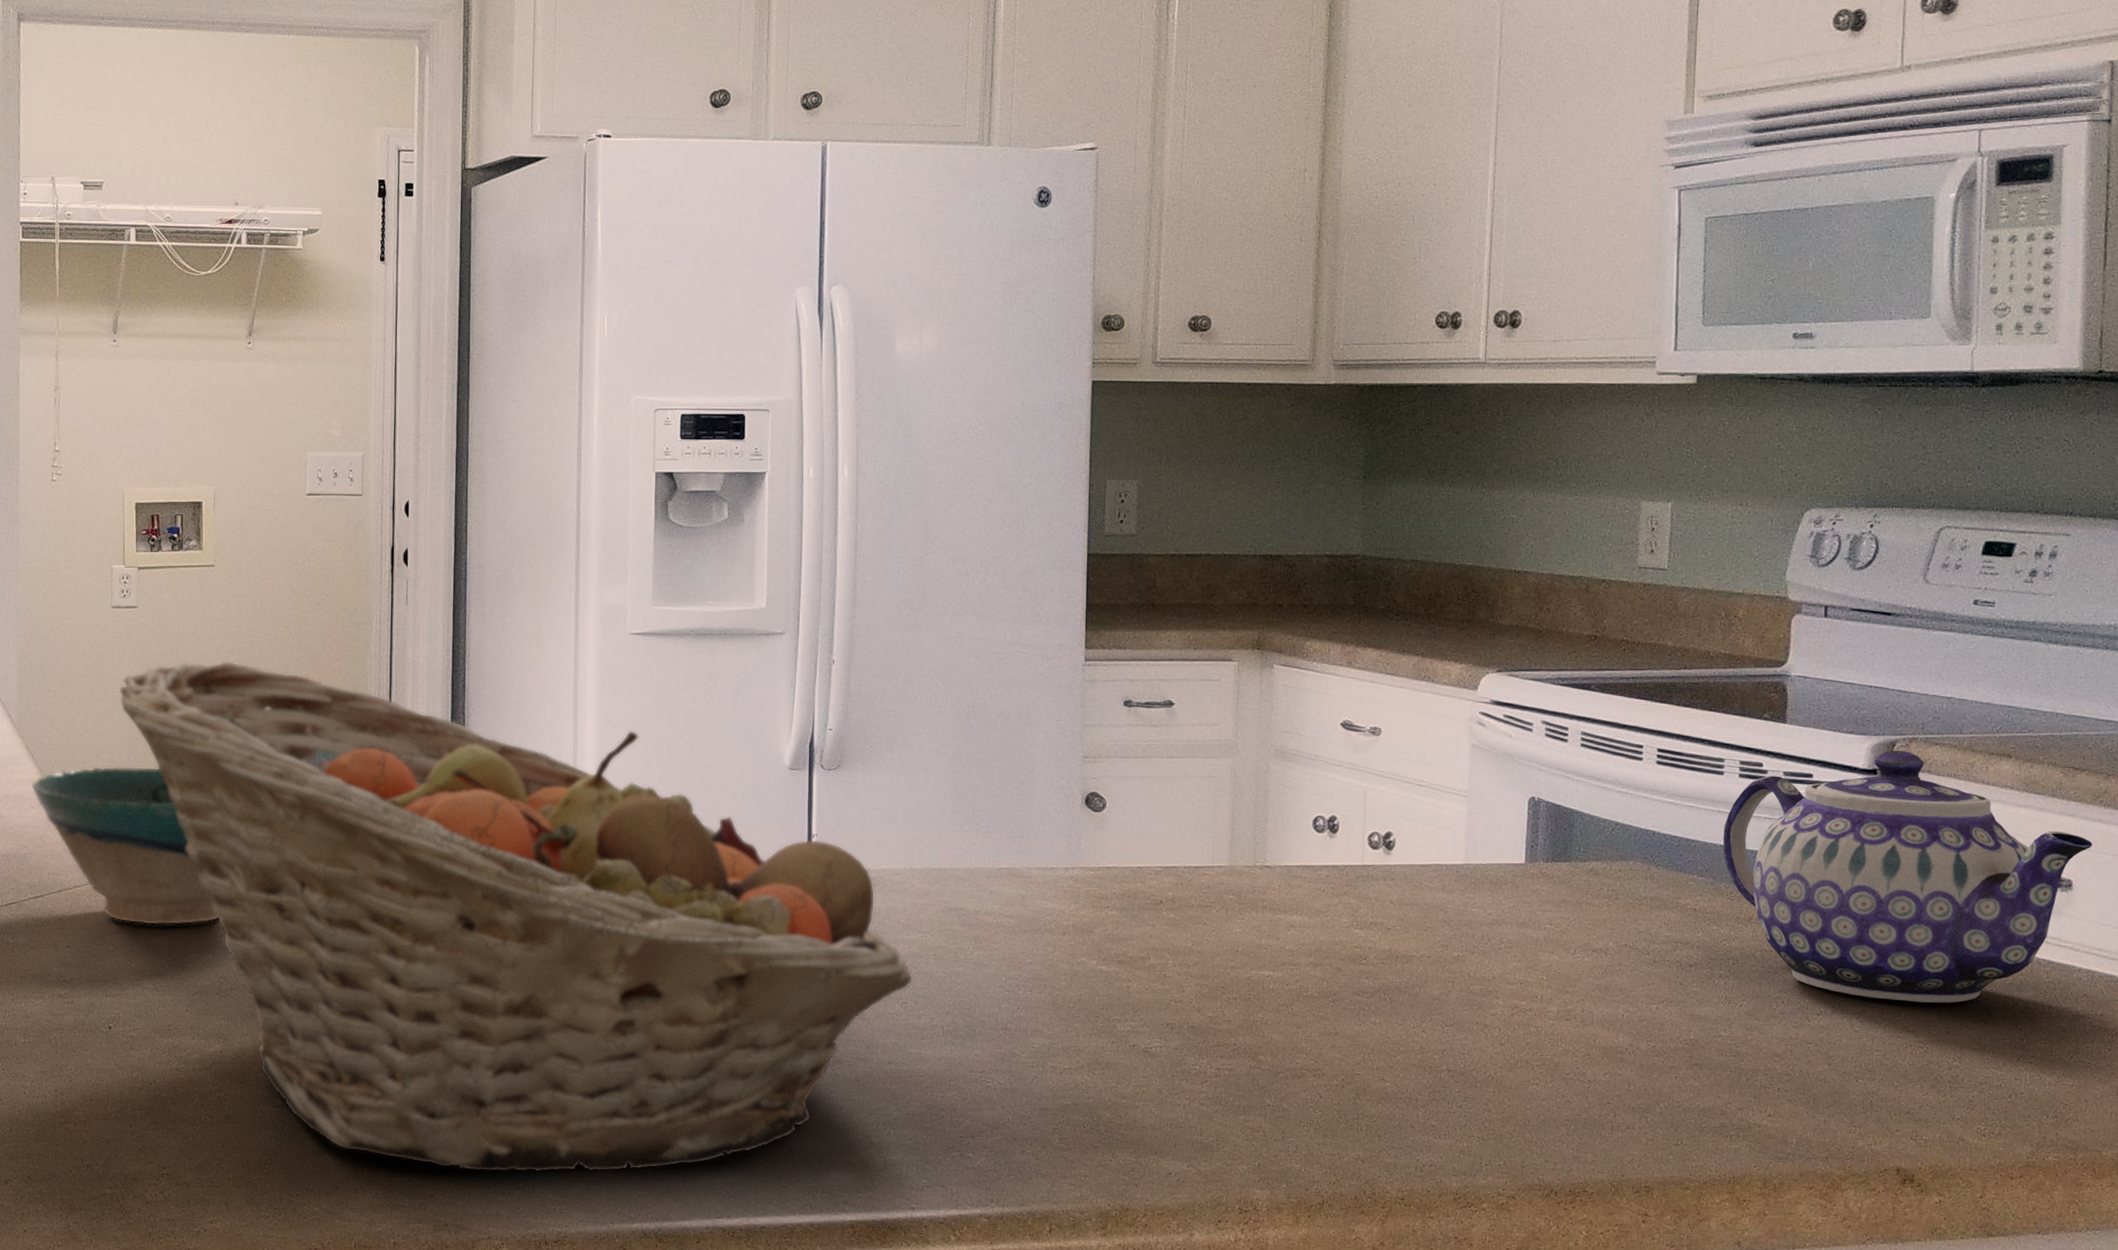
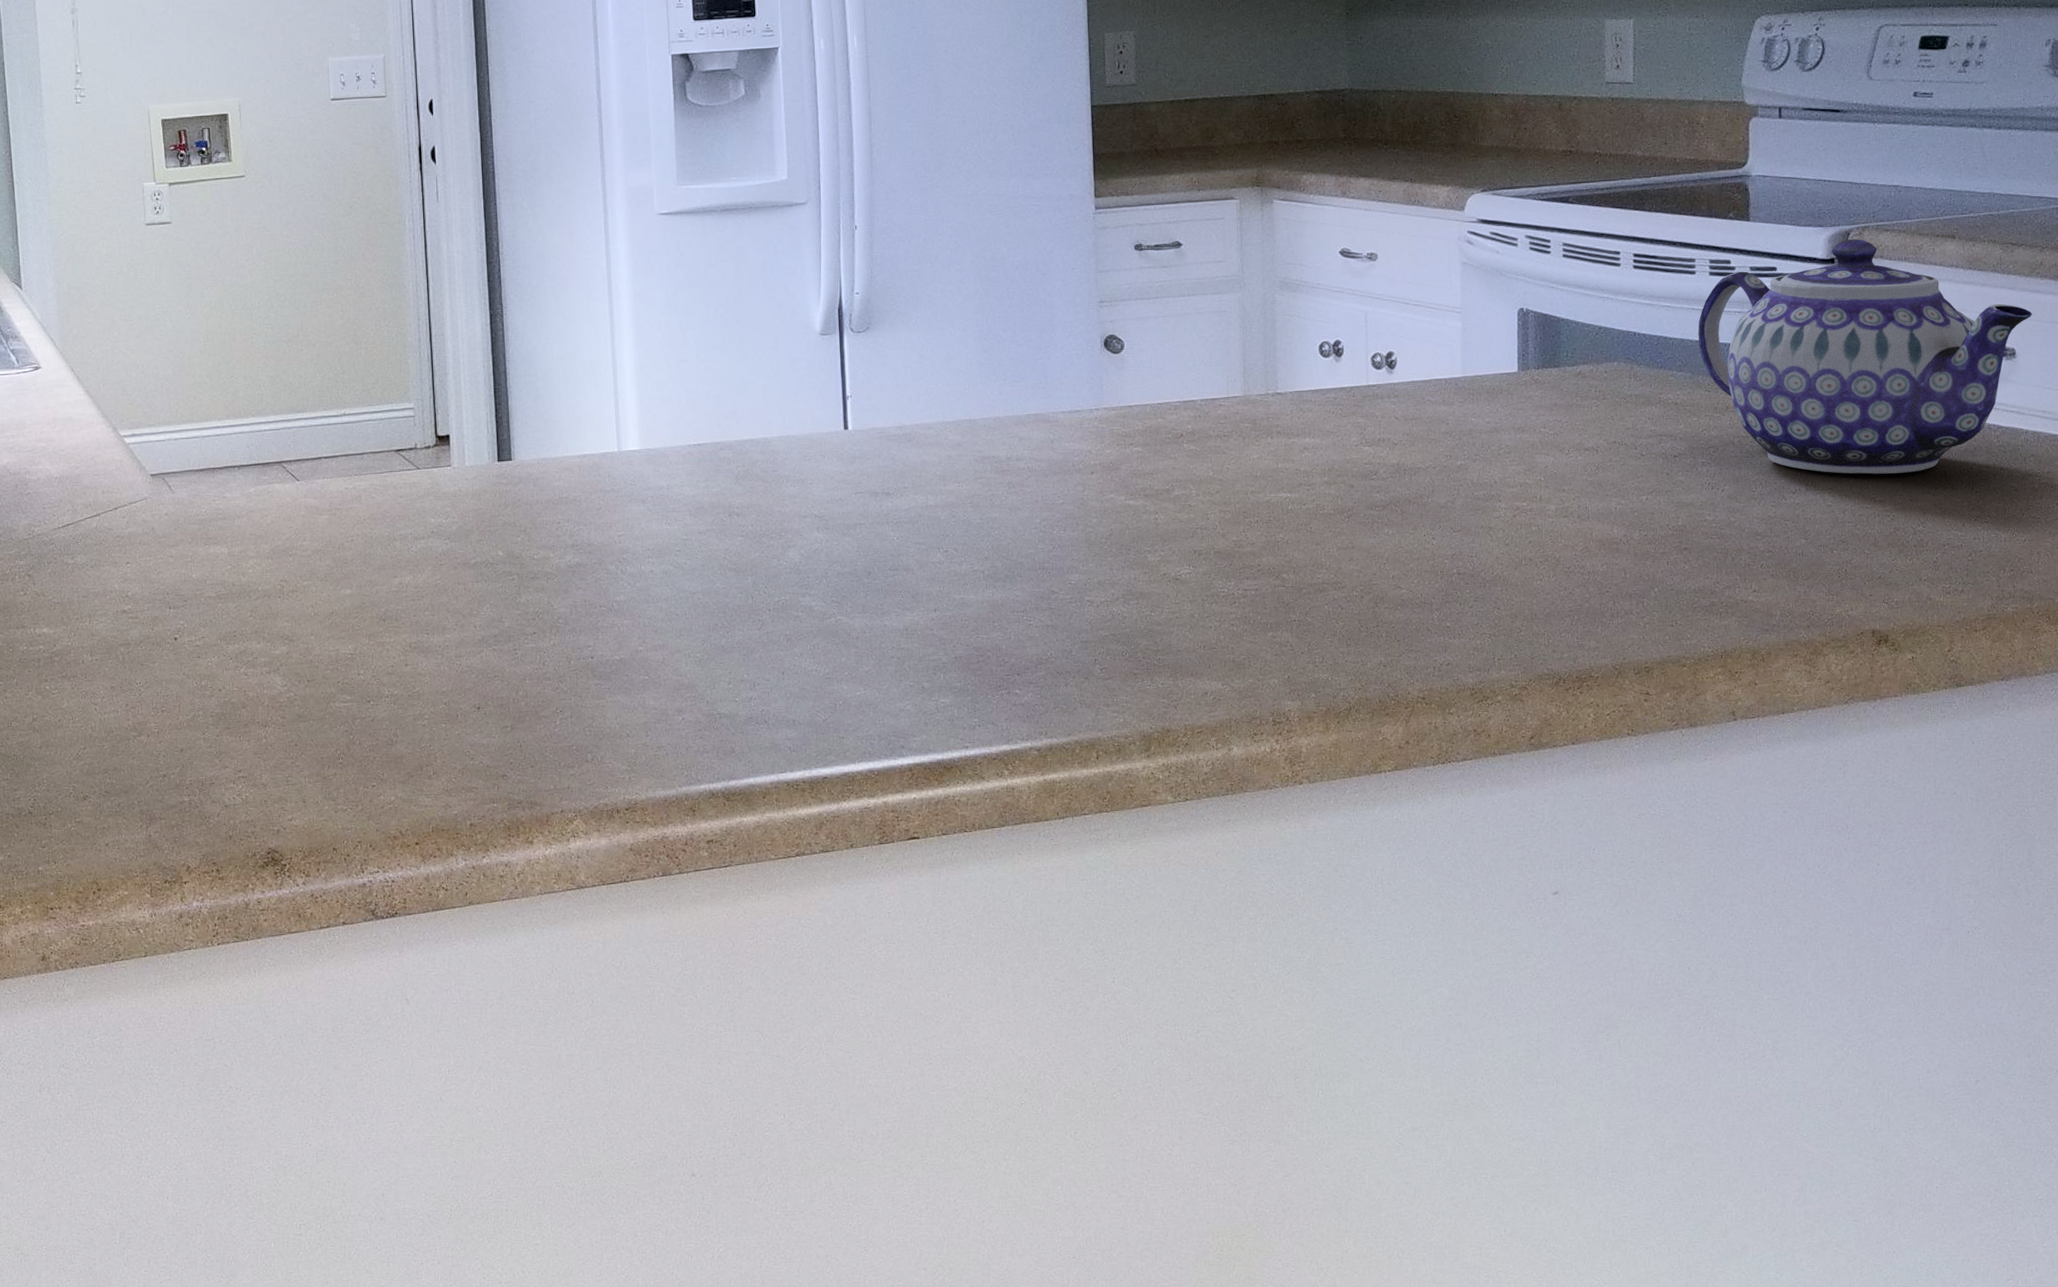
bowl: present [31,766,219,926] -> none [79,379,276,535]
fruit basket: present [119,661,912,1173] -> none [159,269,952,749]

